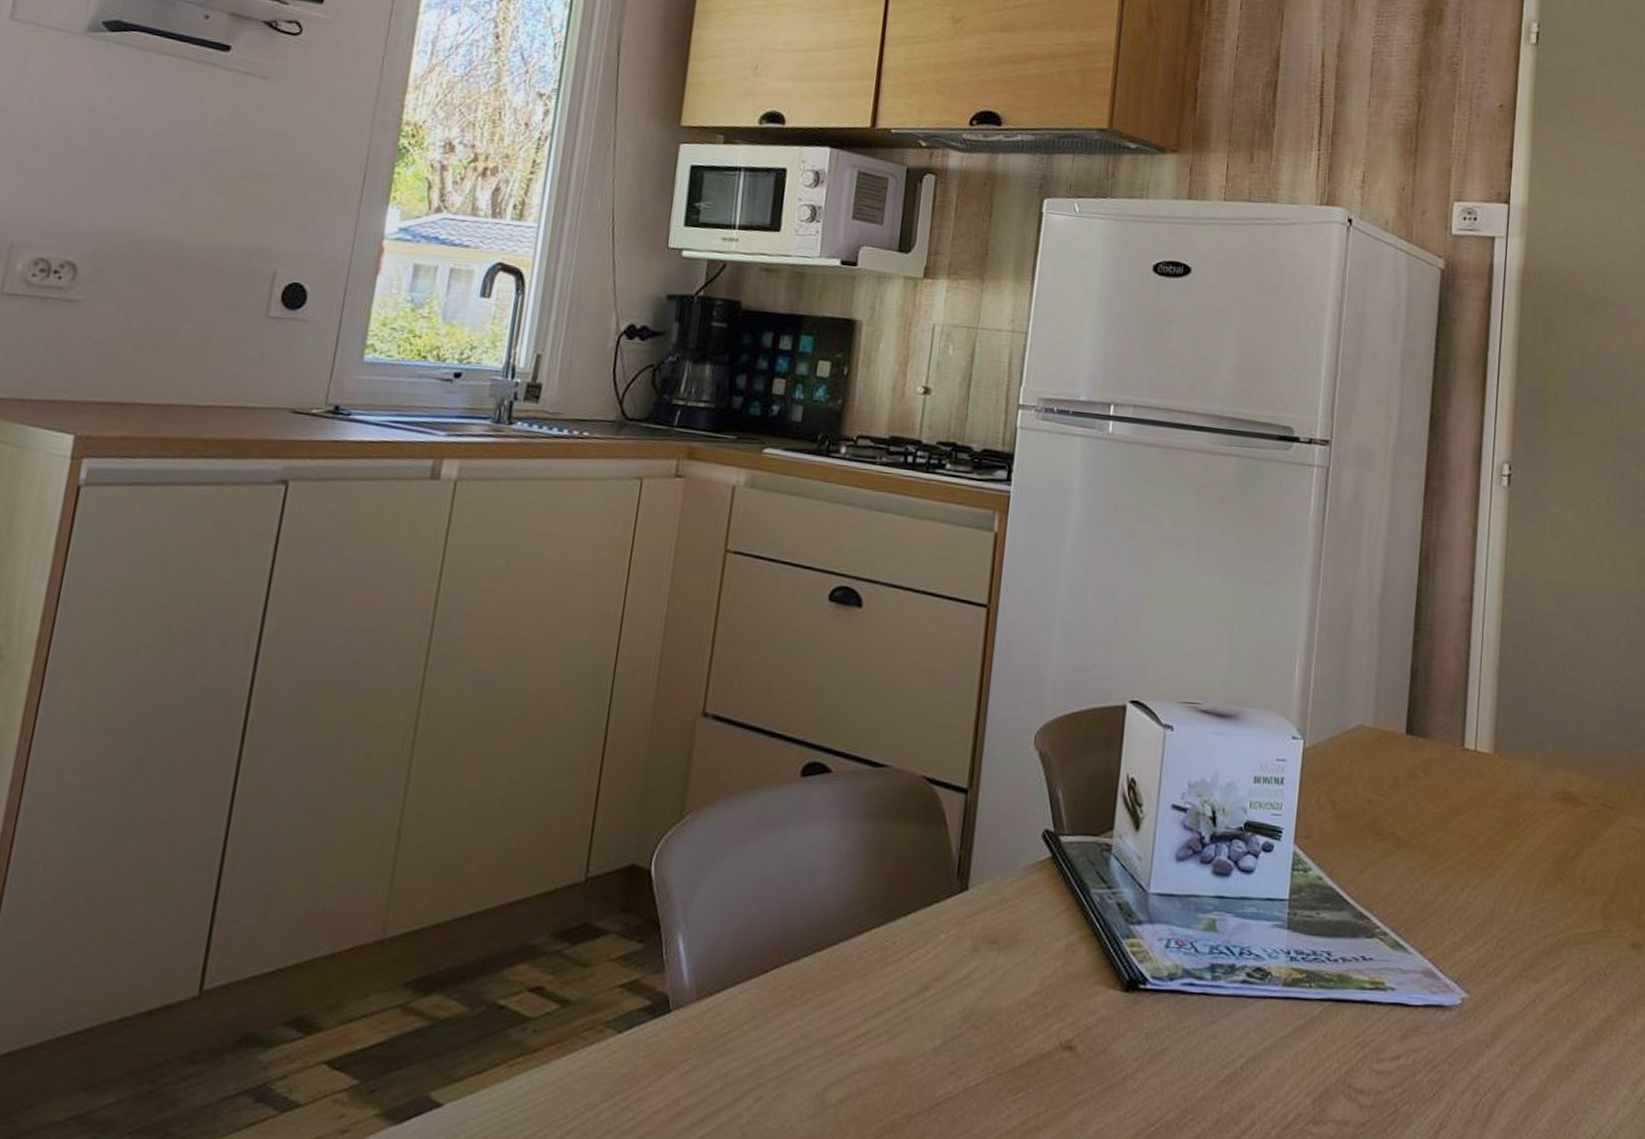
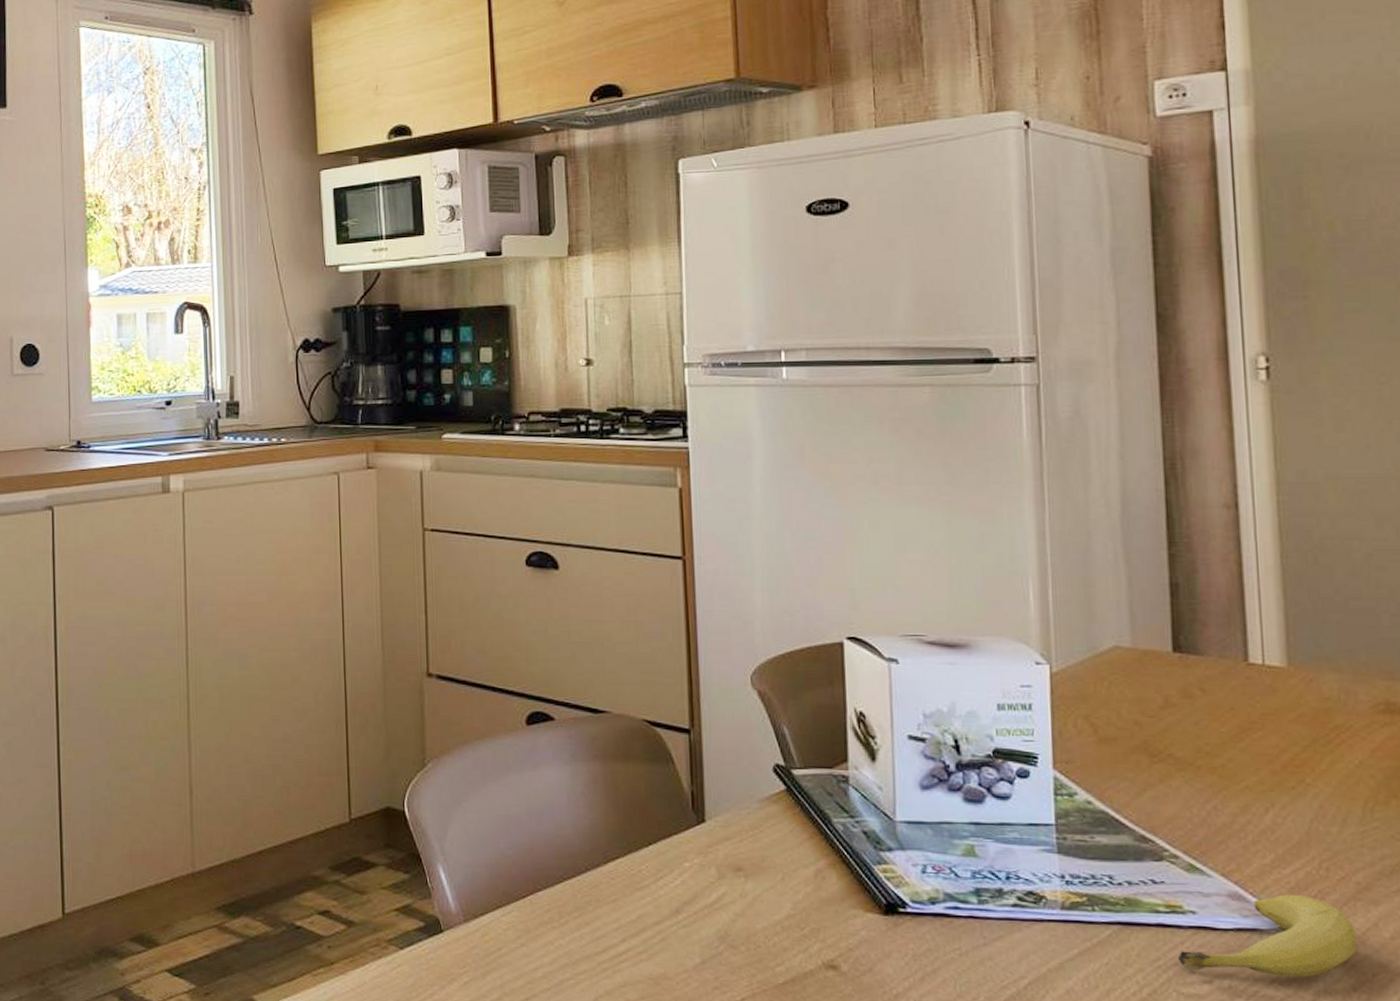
fruit: none [1374,971,1519,1053] -> present [1177,893,1358,978]

